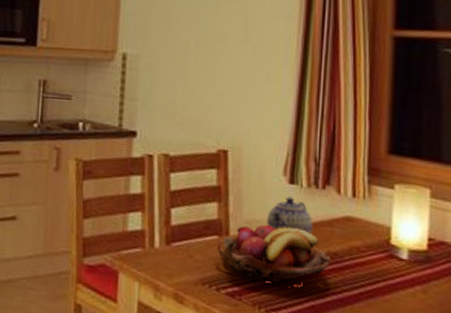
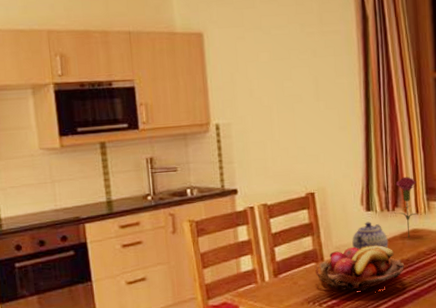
flower: none [324,149,360,227] -> present [394,176,422,239]

